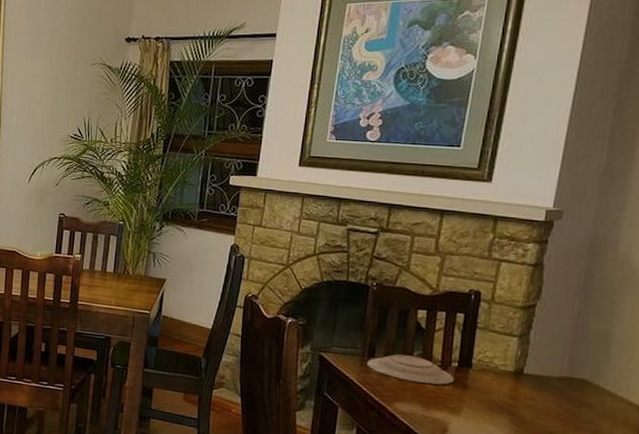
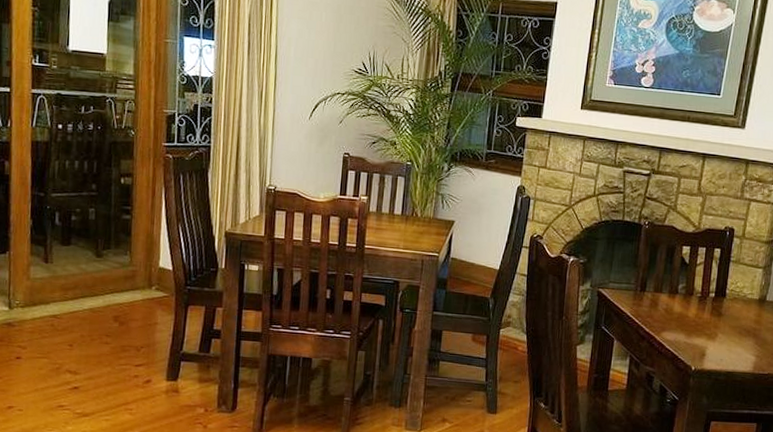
plate: present [366,354,454,385] -> none [638,288,711,315]

